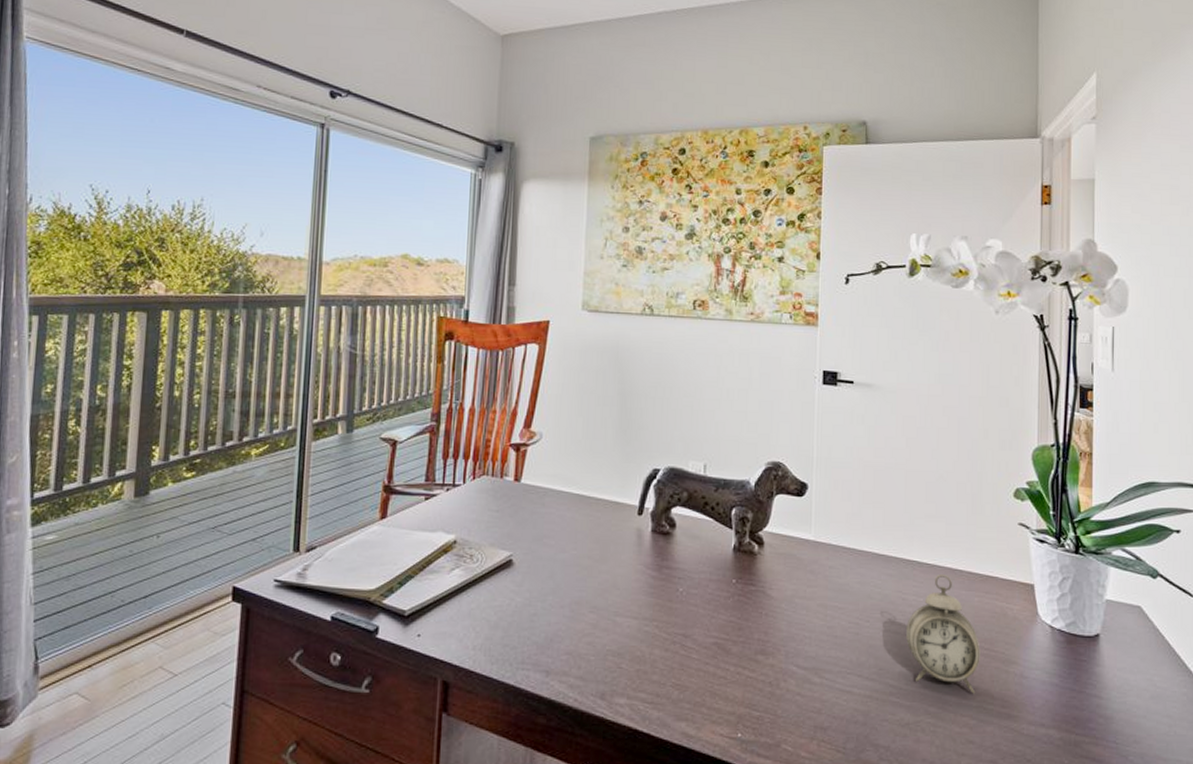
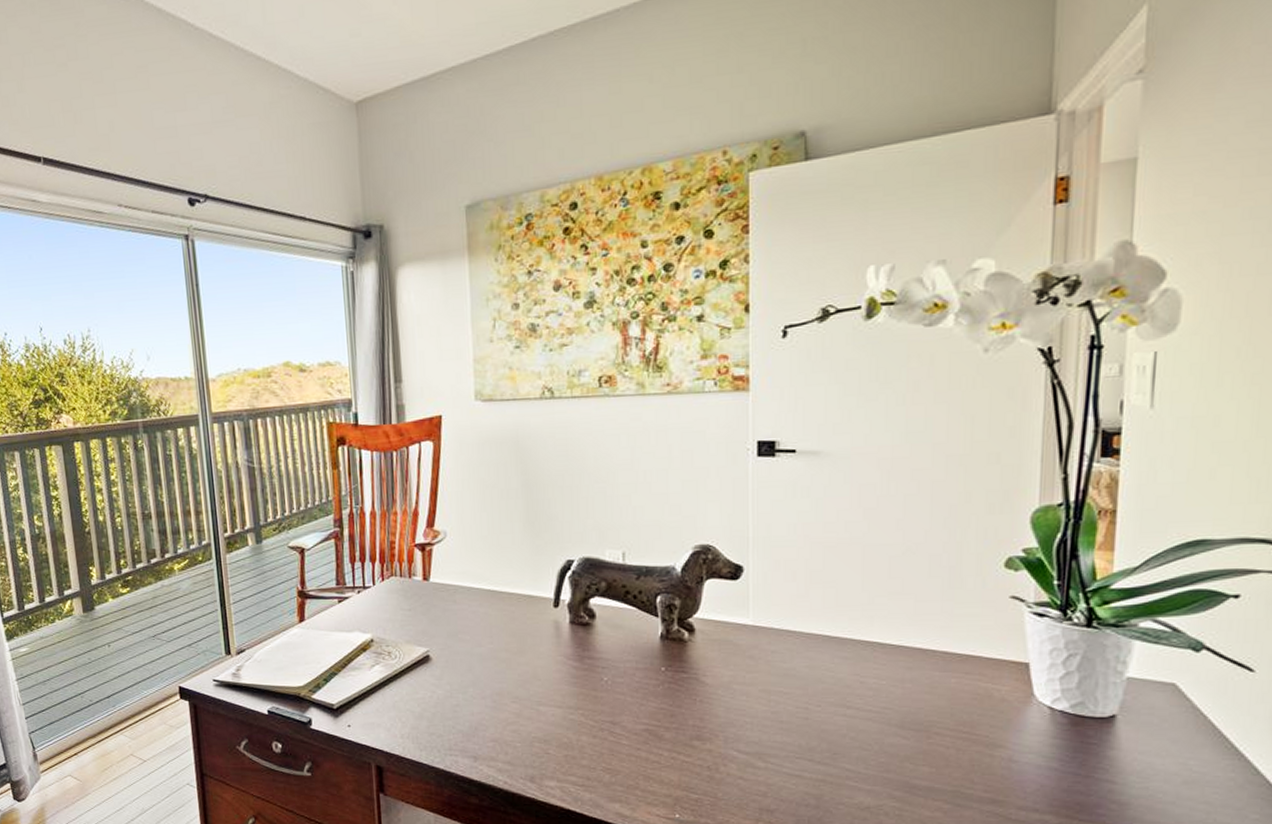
alarm clock: present [906,575,981,694] -> none [865,656,958,778]

